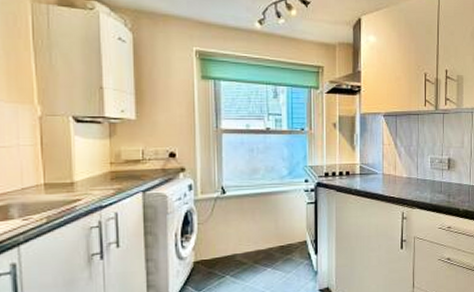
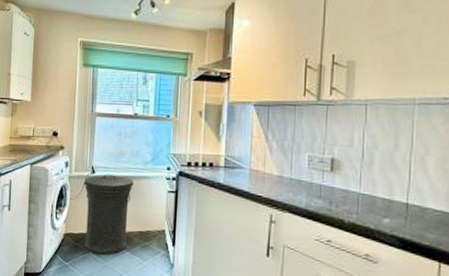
trash can: none [213,193,271,277] -> present [84,174,134,255]

